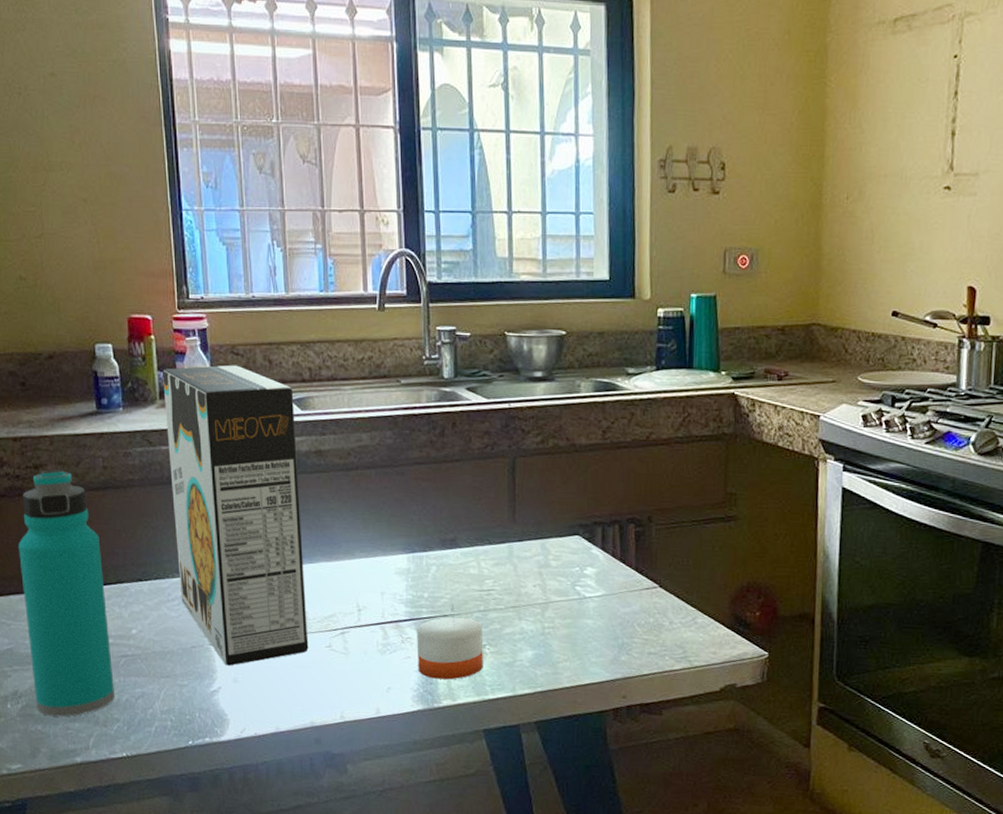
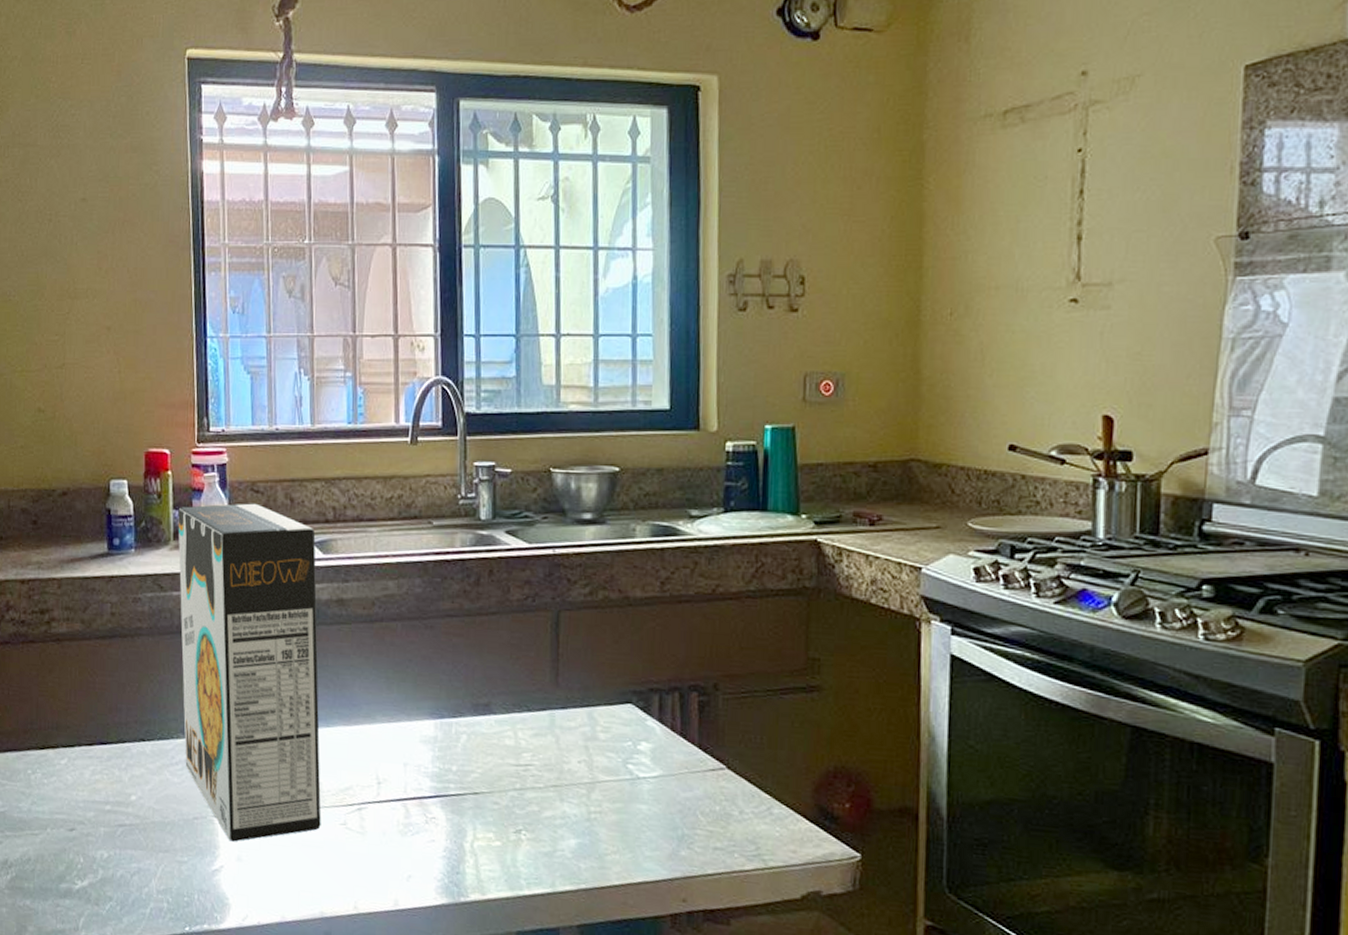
water bottle: present [18,469,115,717] -> none [19,614,109,892]
candle: present [417,610,483,680] -> none [442,787,519,870]

